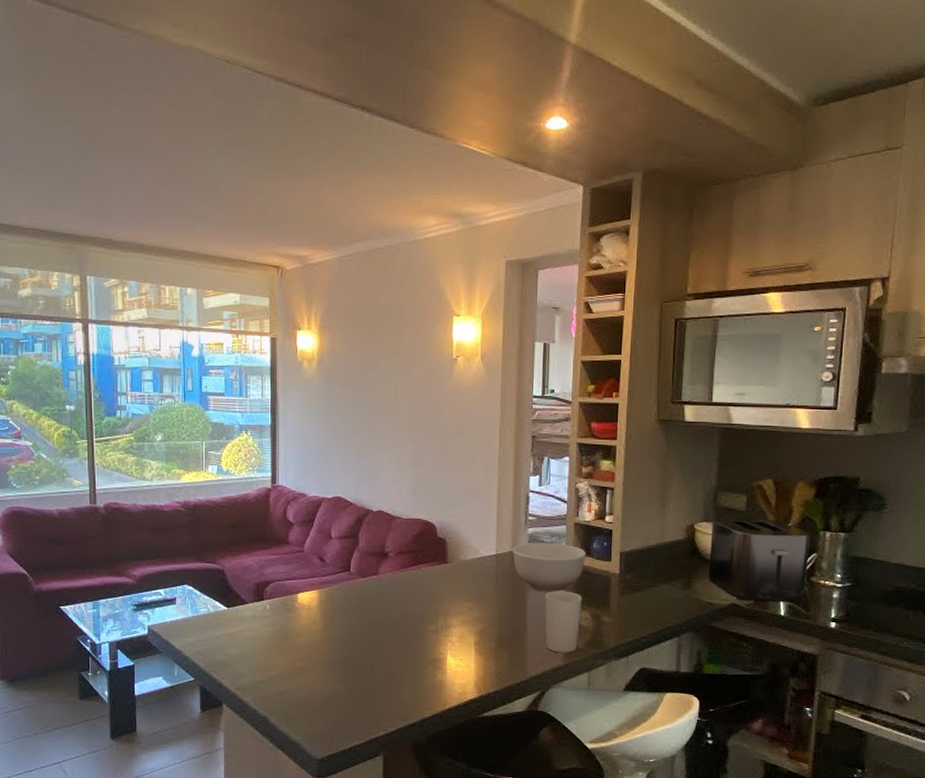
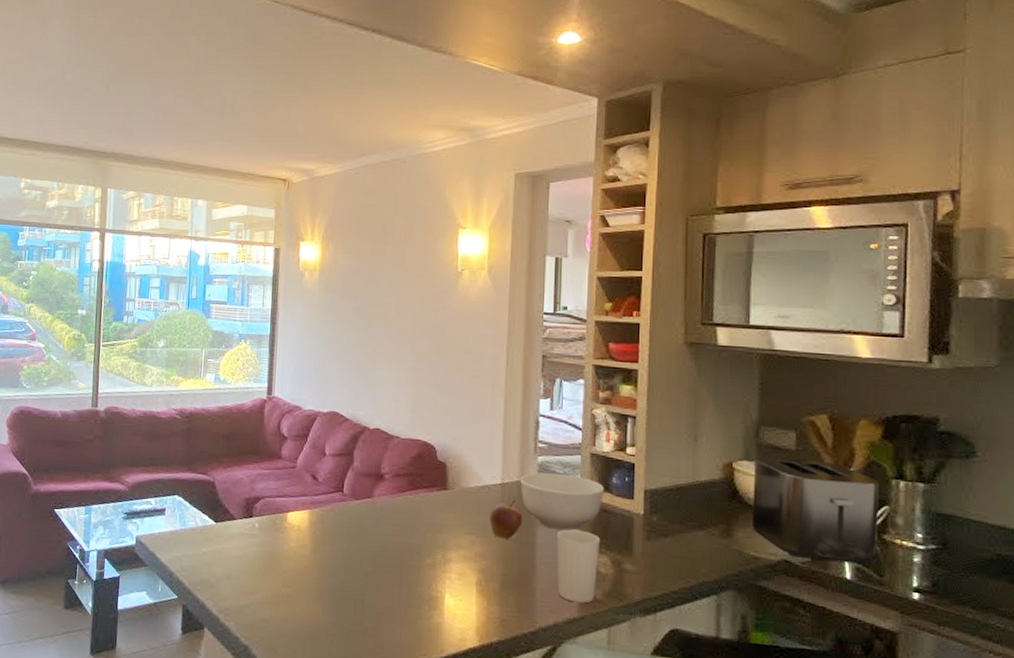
fruit: none [486,568,515,603] -> present [489,500,523,539]

